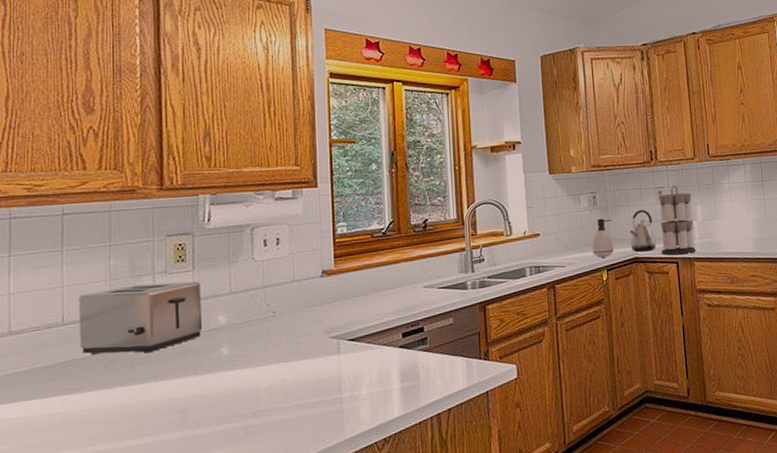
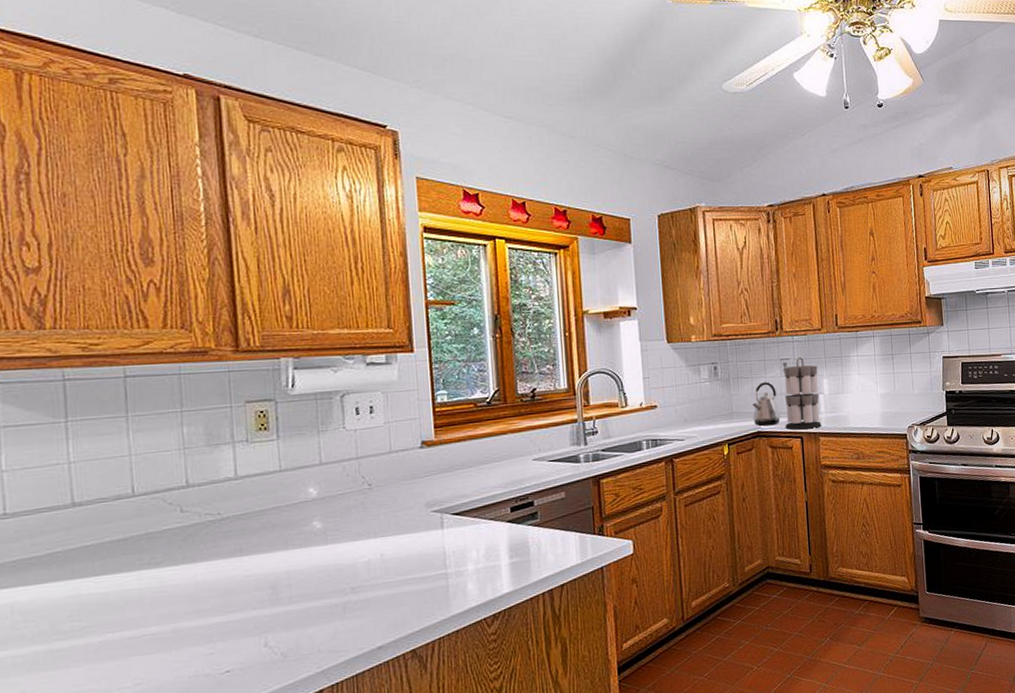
toaster: present [78,281,203,354] -> none [149,451,292,528]
soap dispenser: present [592,218,614,258] -> none [713,390,735,431]

